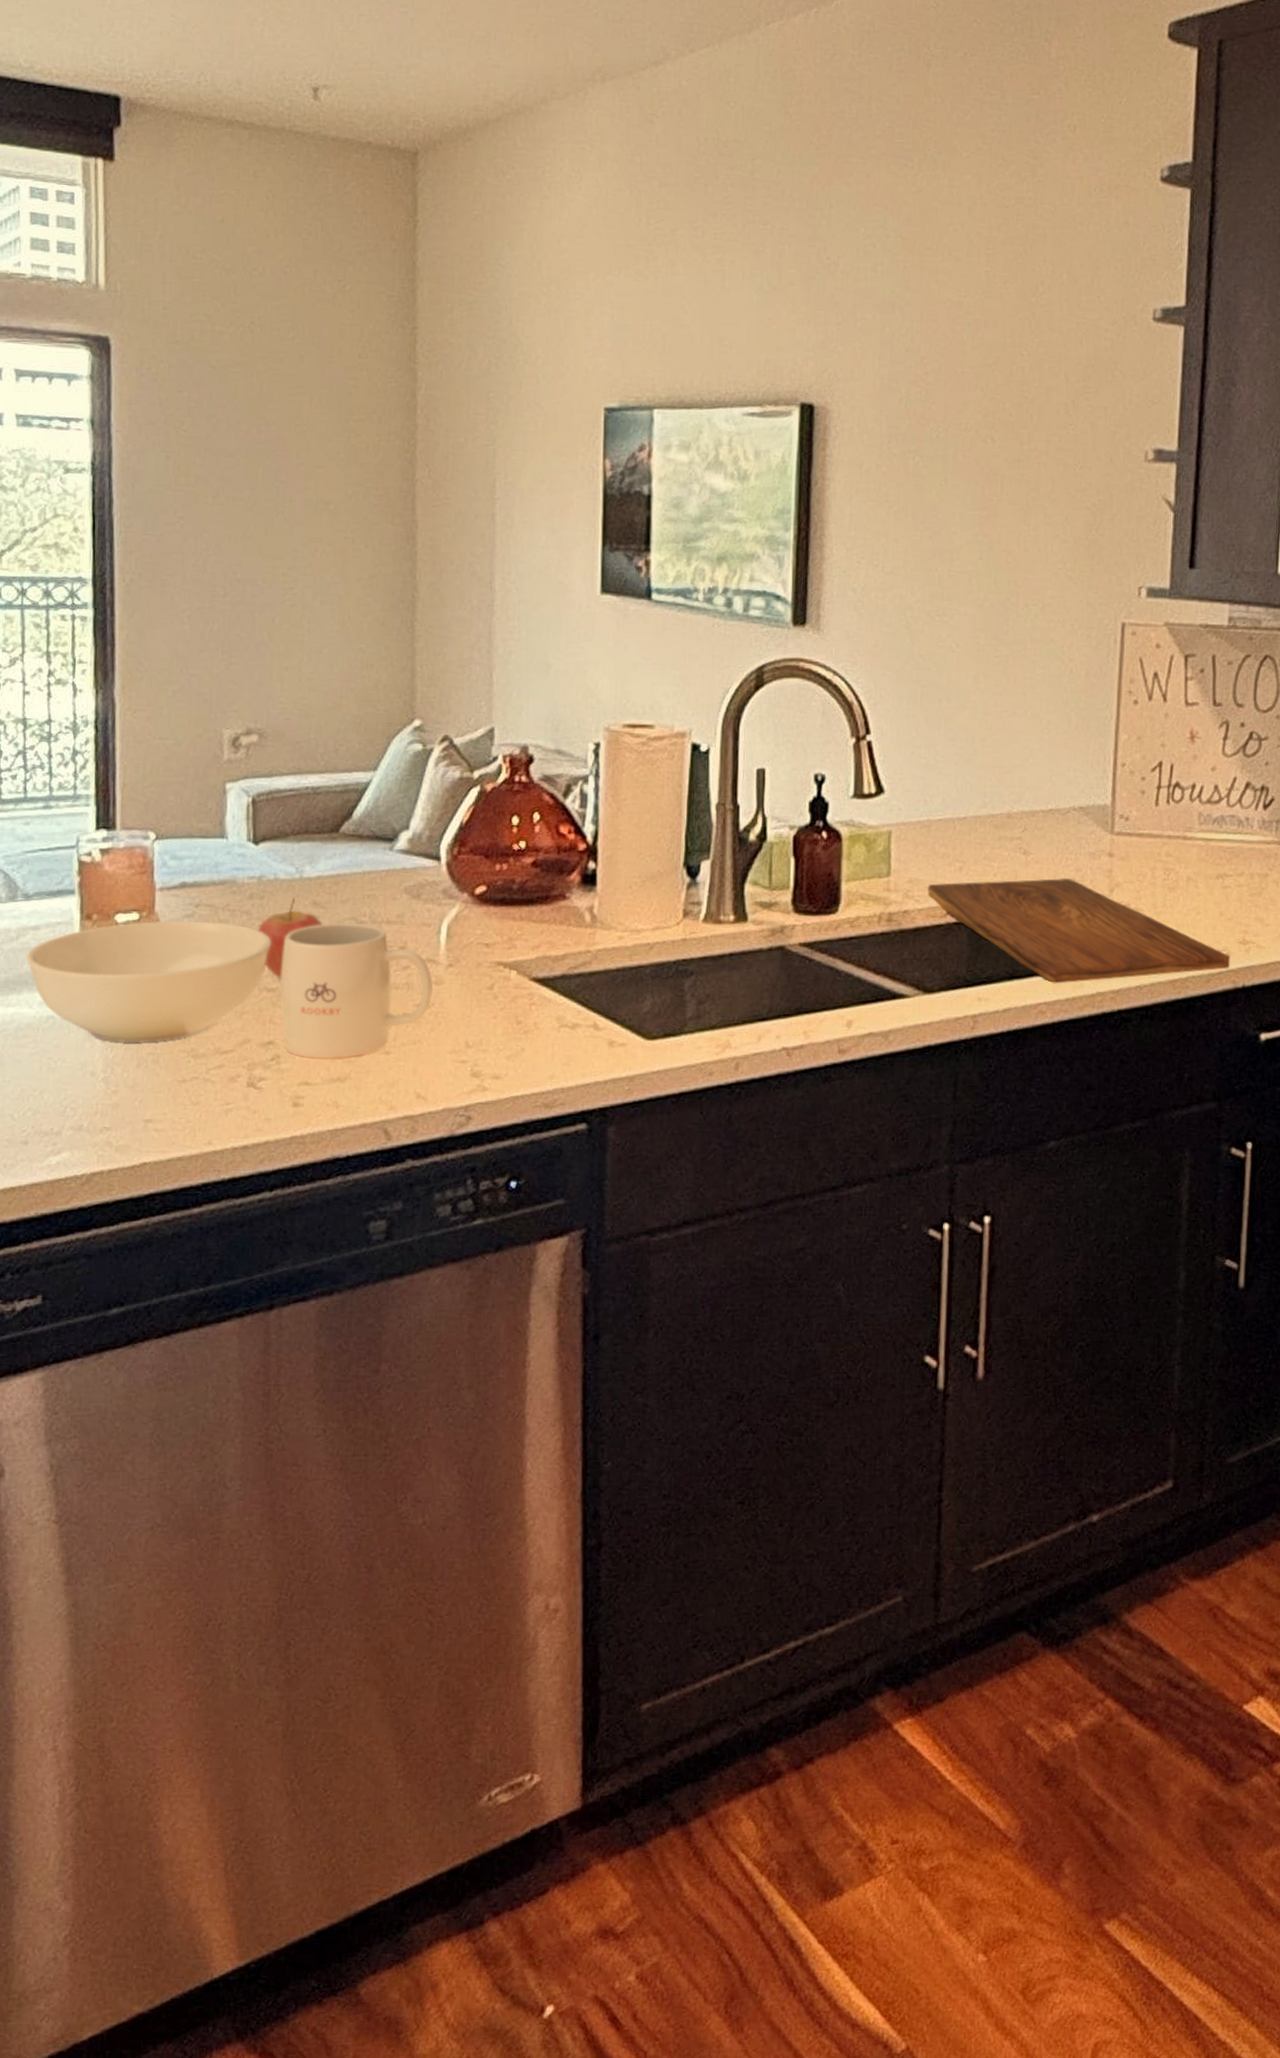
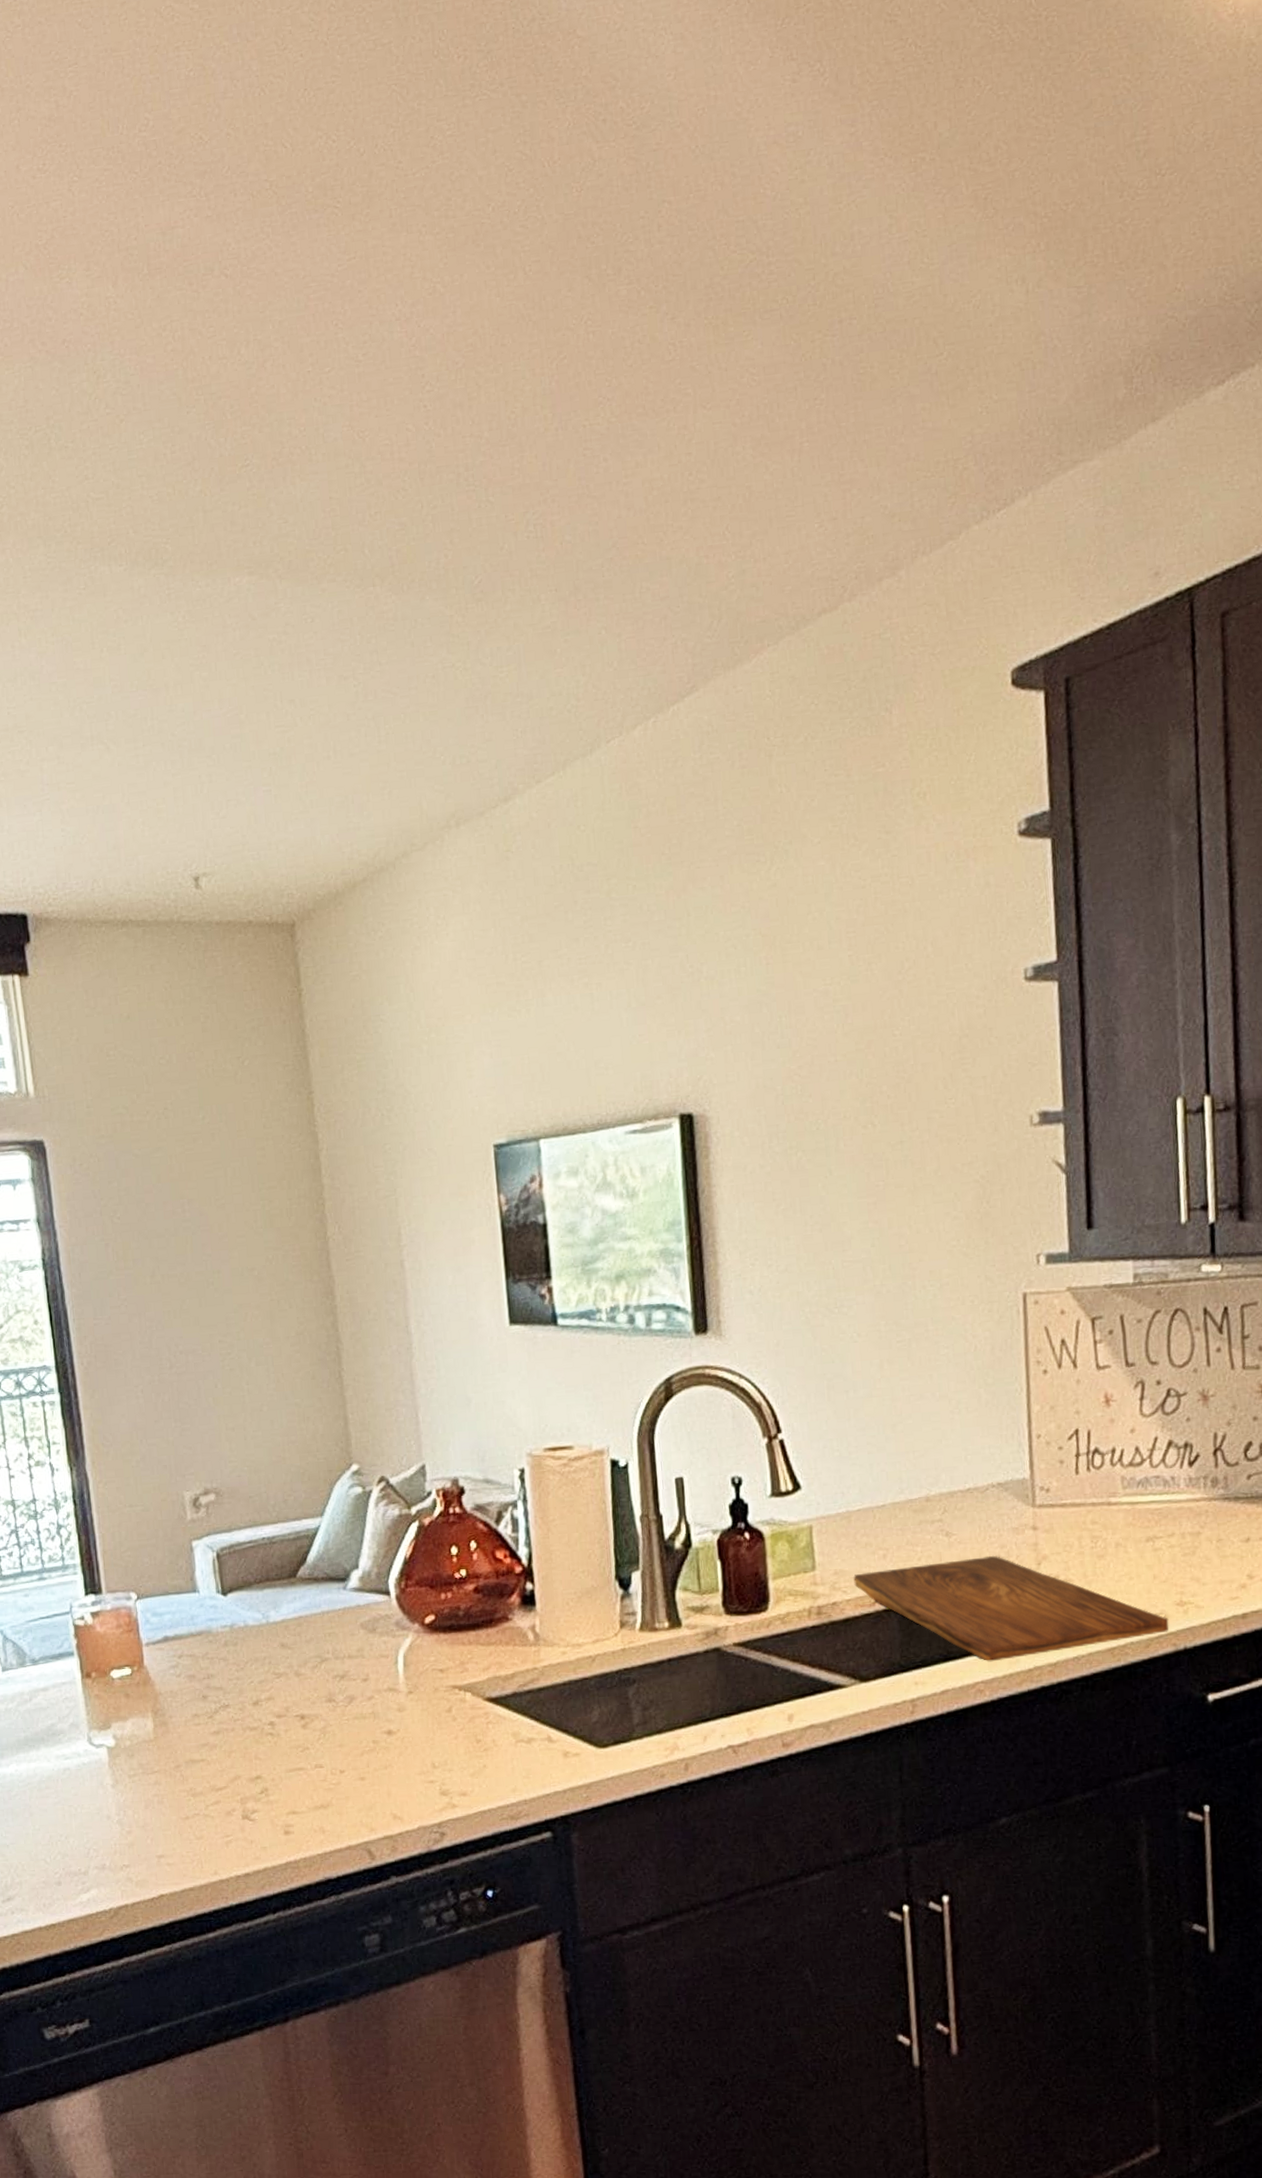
bowl: present [25,920,272,1043] -> none [39,1670,249,1787]
fruit: present [257,897,323,978] -> none [235,1641,292,1717]
mug: present [280,922,433,1060] -> none [259,1659,398,1790]

